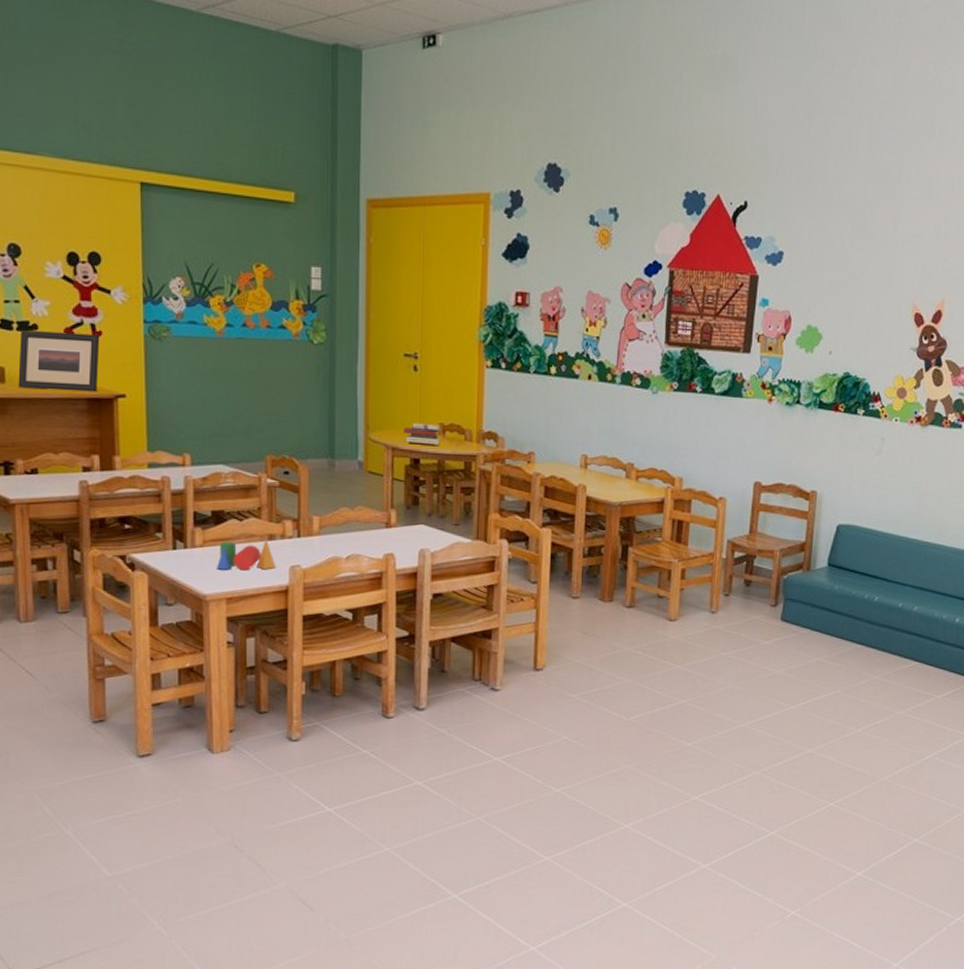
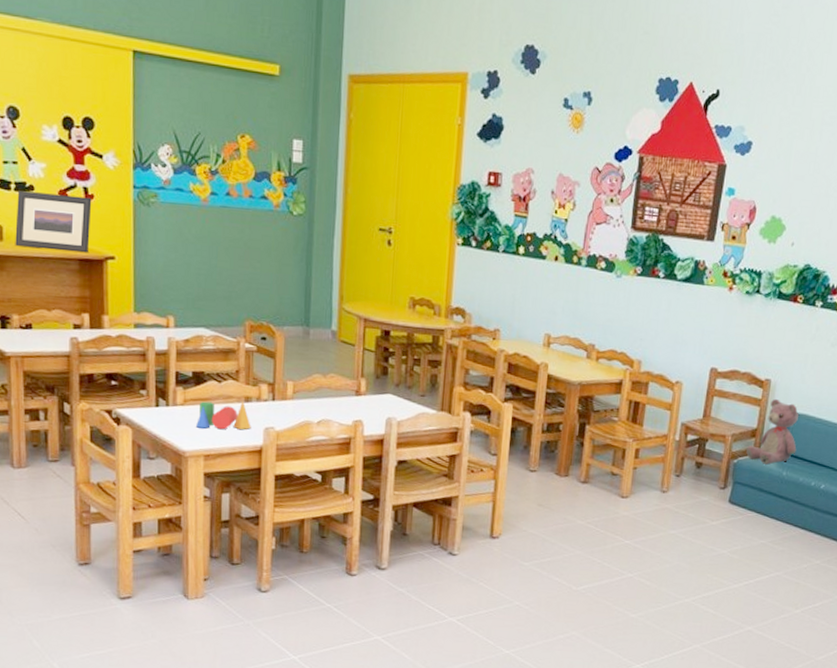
books: present [404,422,440,447] -> none [376,295,410,320]
teddy bear: none [796,510,848,580] -> present [746,398,799,466]

